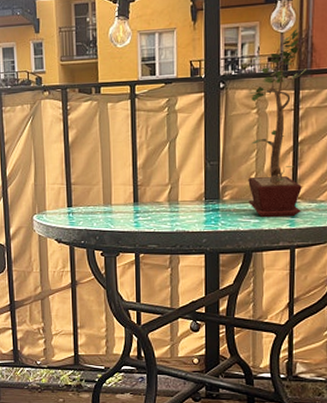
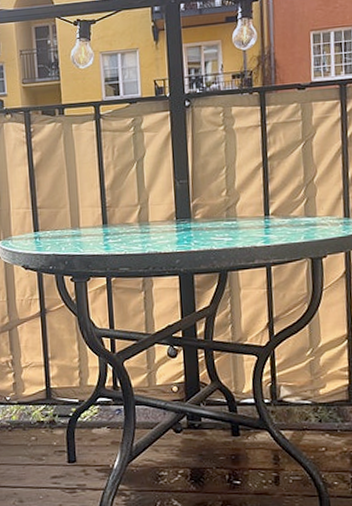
potted plant: present [247,28,308,218] -> none [213,45,275,236]

